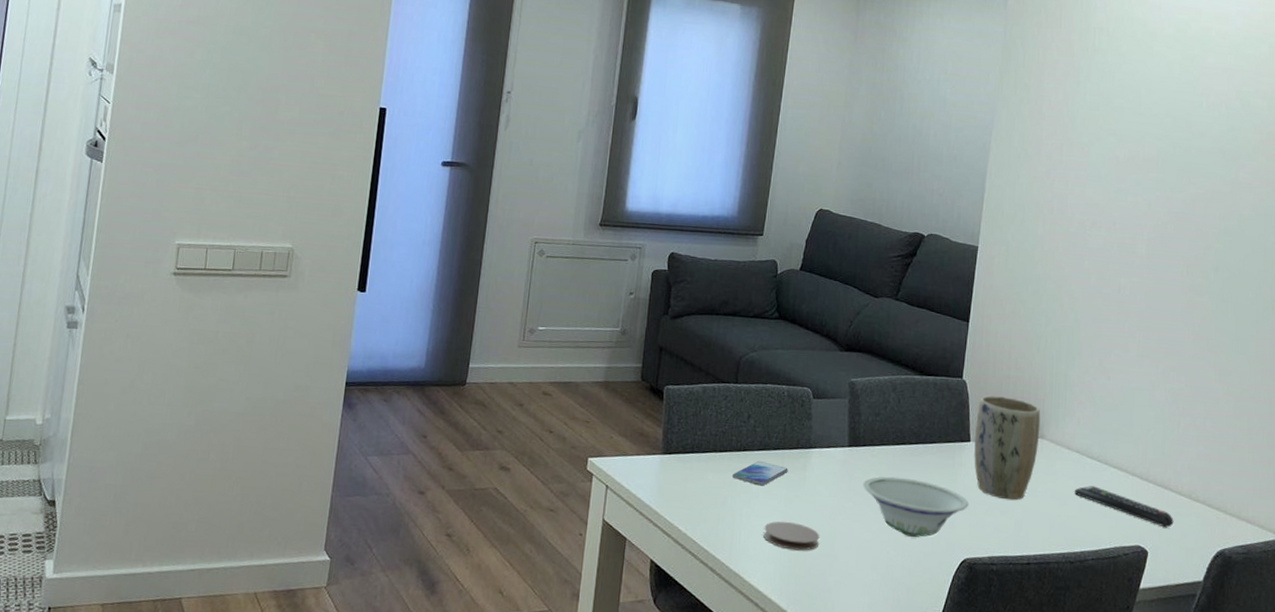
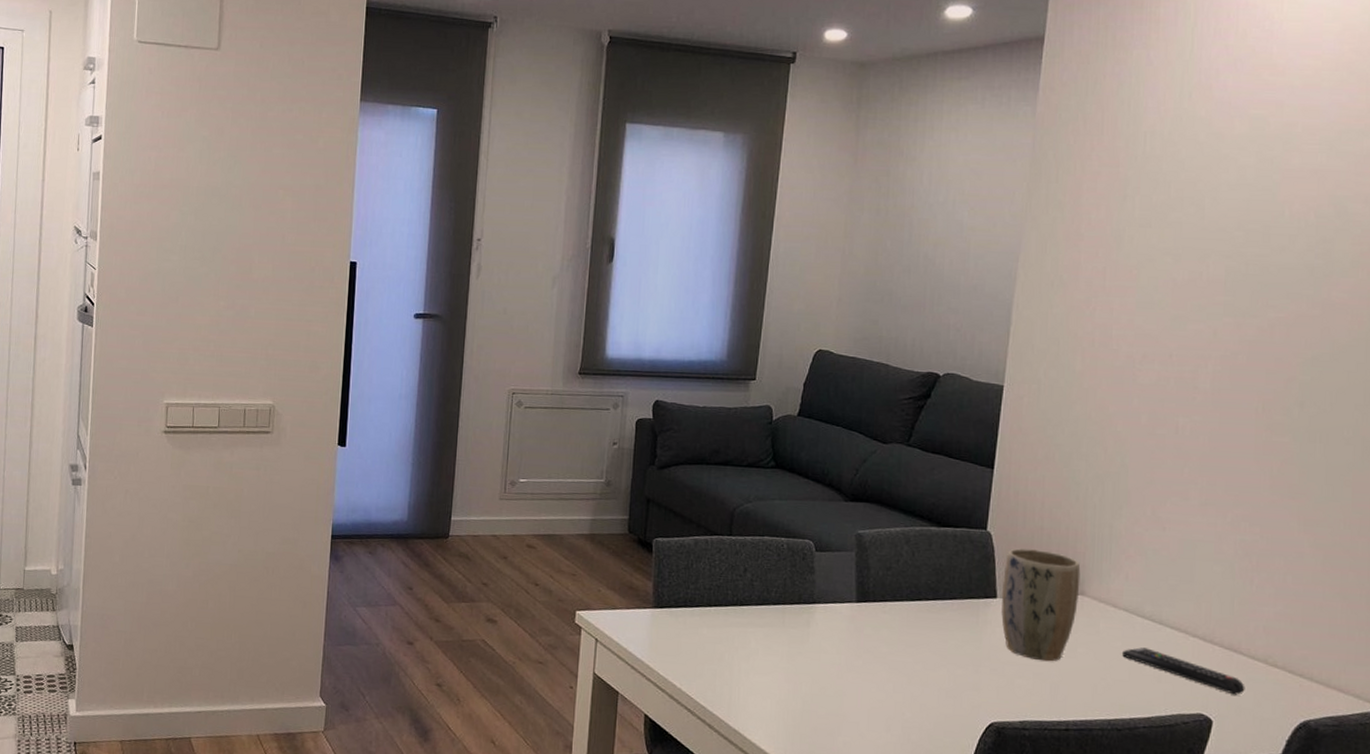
smartphone: present [732,461,788,486] -> none [729,616,790,642]
coaster: present [763,521,820,551] -> none [764,678,827,710]
bowl: present [863,476,969,537] -> none [874,634,997,699]

